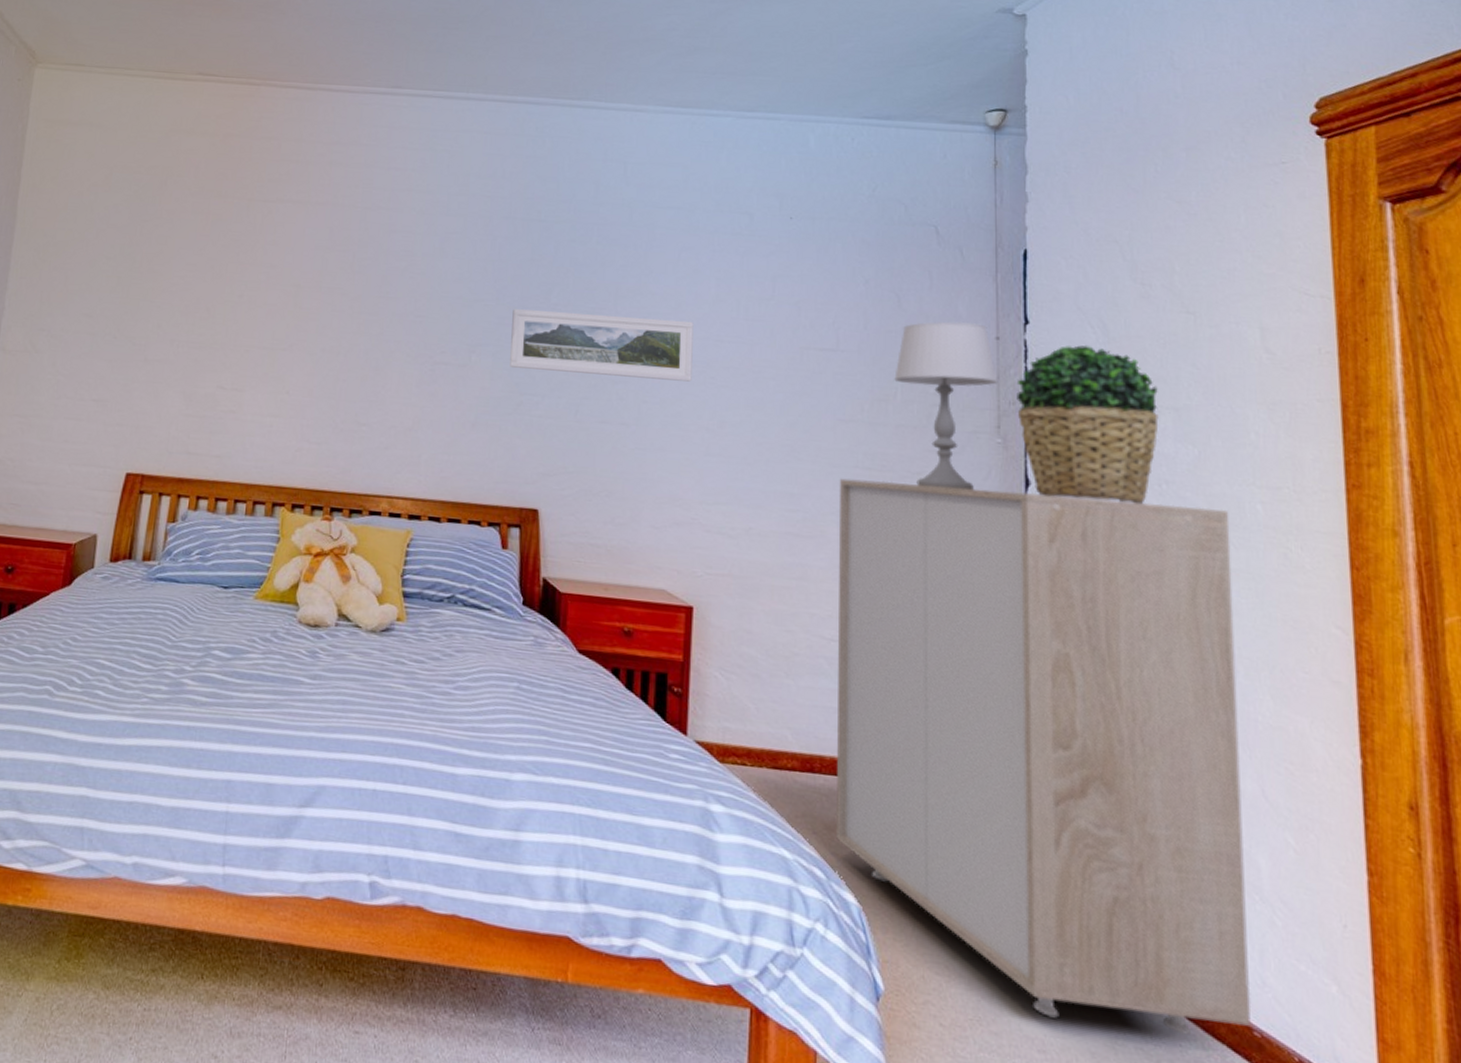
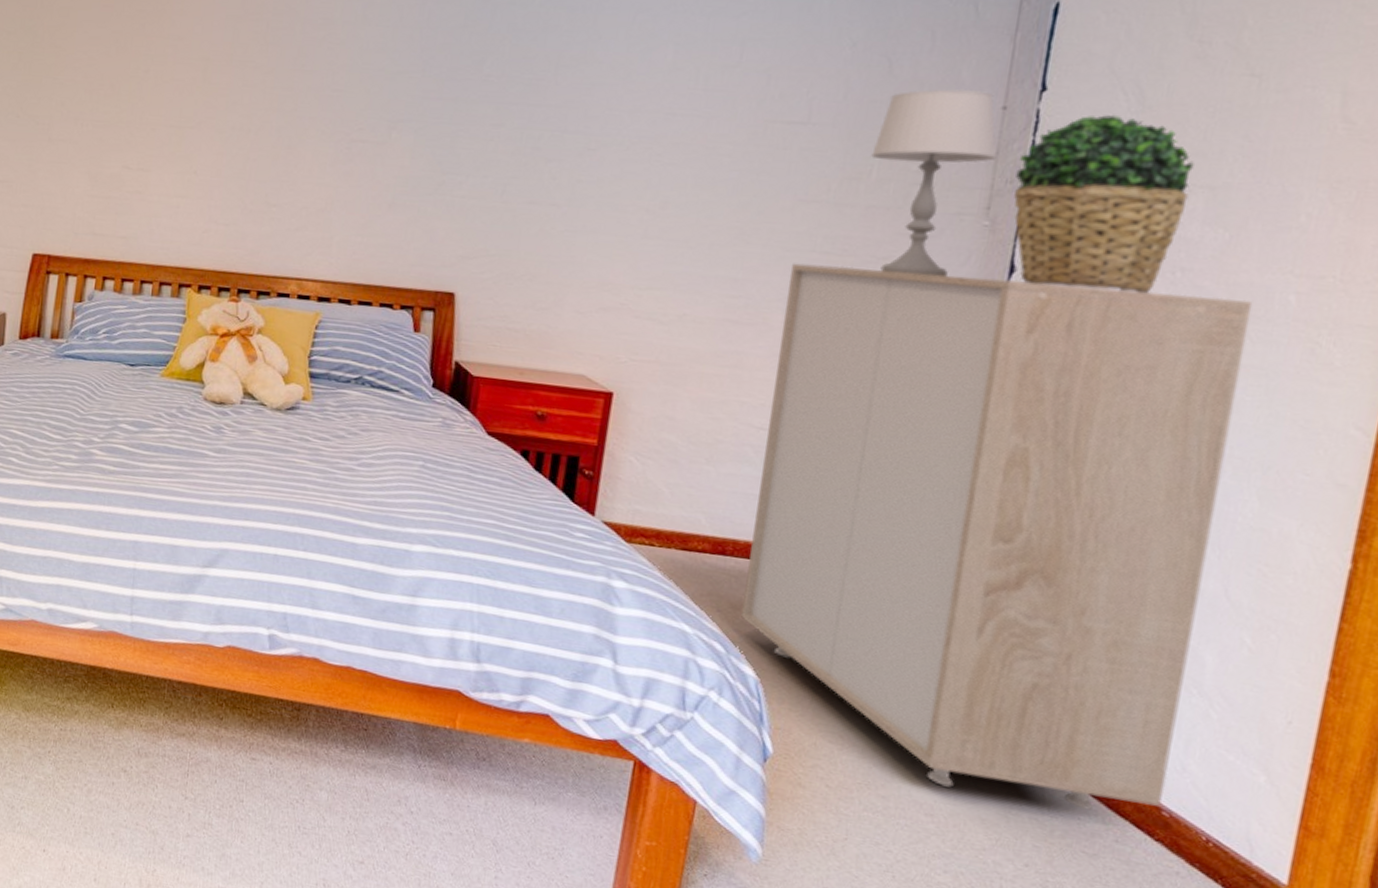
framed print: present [510,309,694,382] -> none [433,81,644,159]

